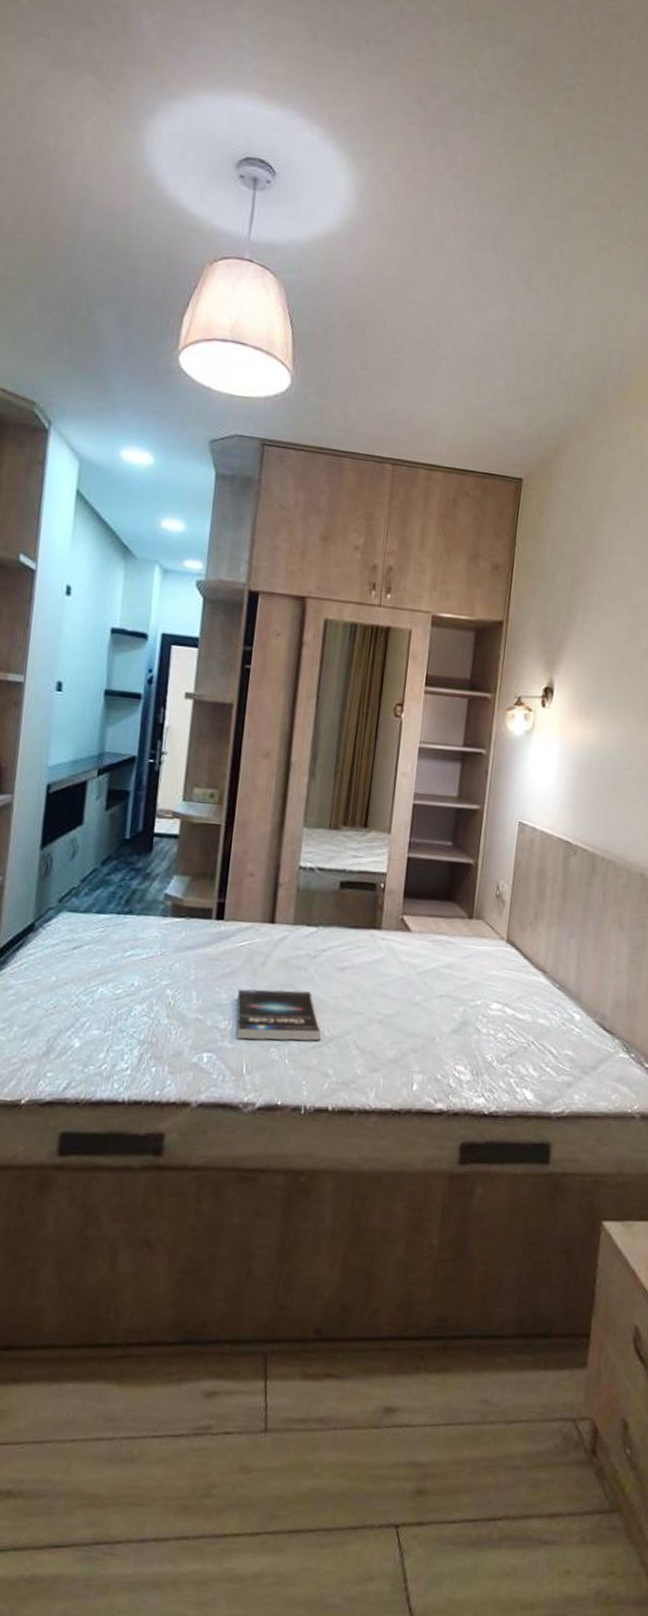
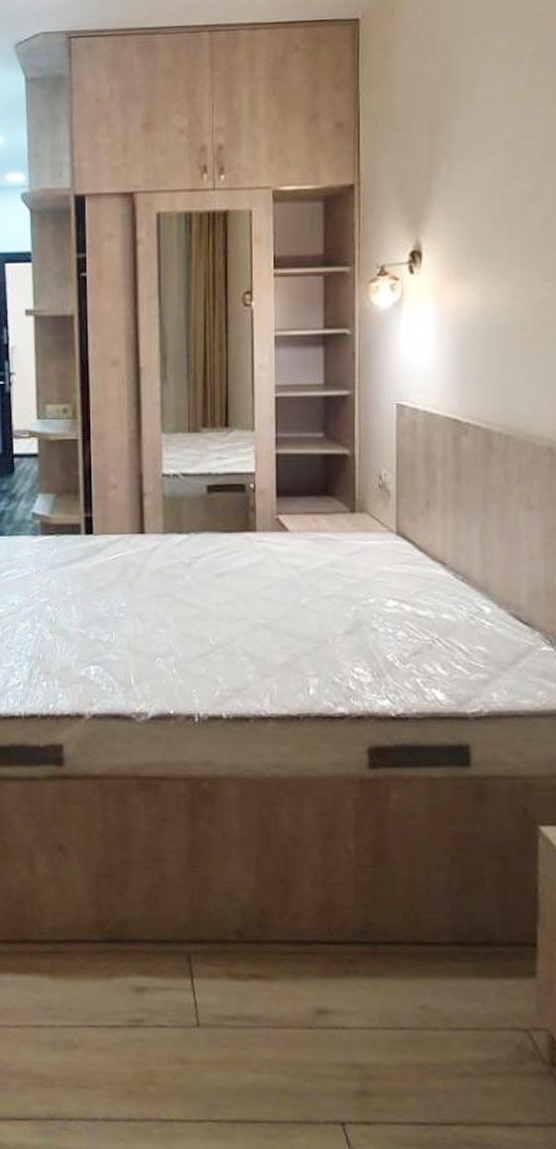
book: present [236,989,321,1041] -> none [116,599,205,651]

